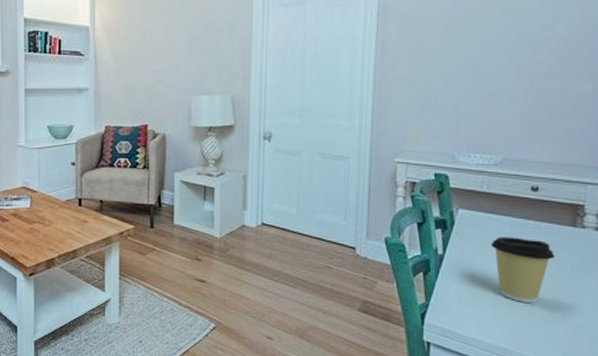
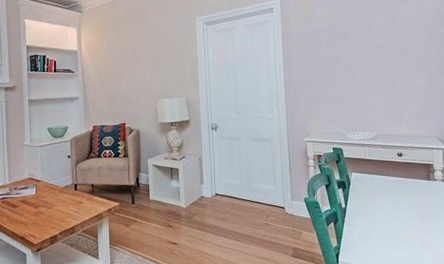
coffee cup: present [490,236,555,303] -> none [376,190,420,239]

